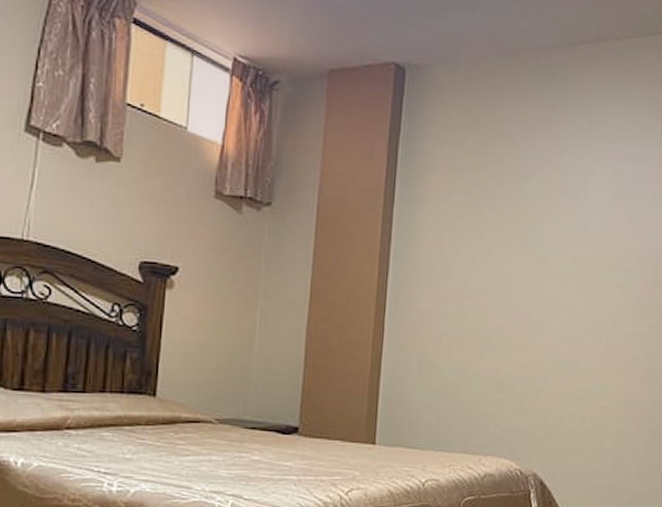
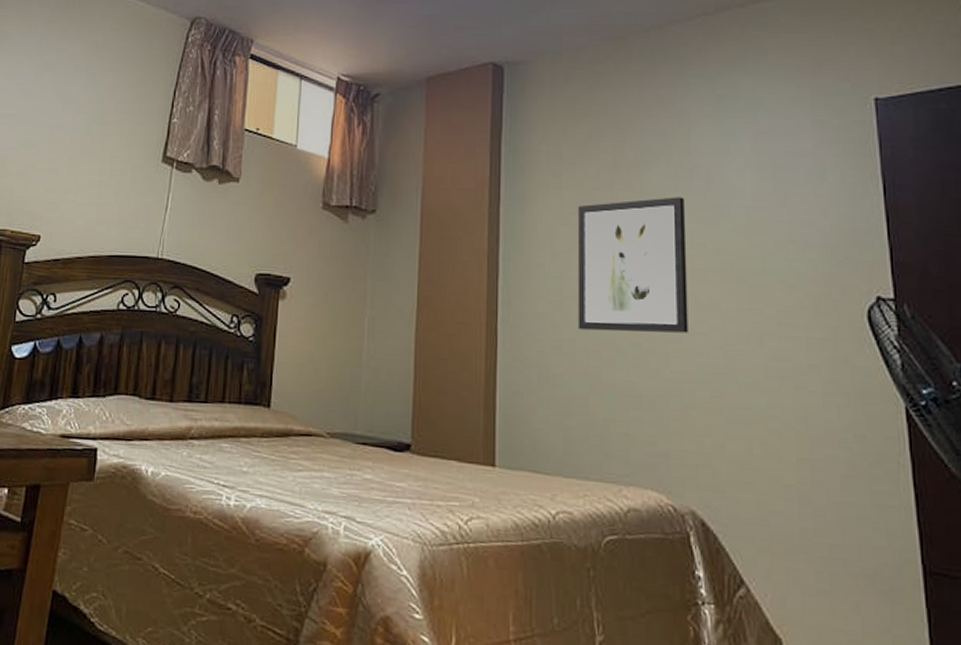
wall art: none [455,209,554,329] -> present [577,197,689,333]

